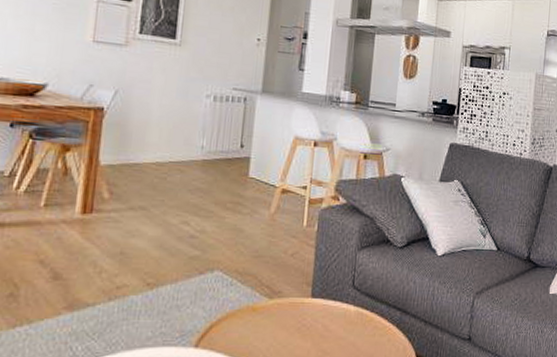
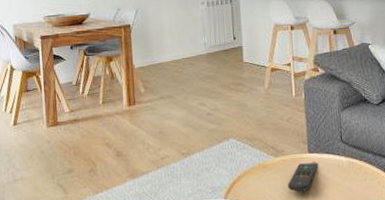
remote control: none [278,308,321,344] -> present [287,161,318,192]

